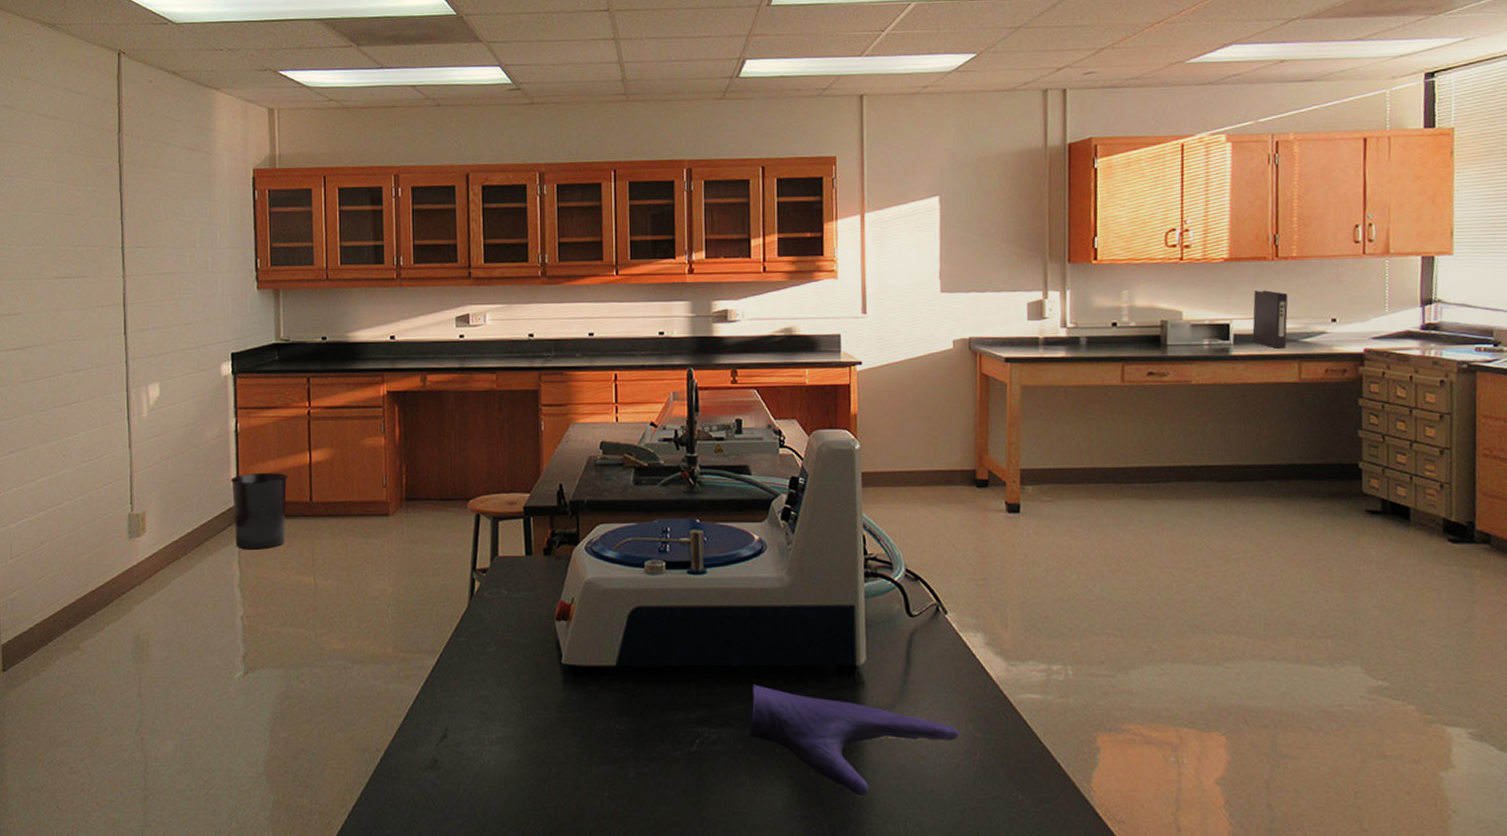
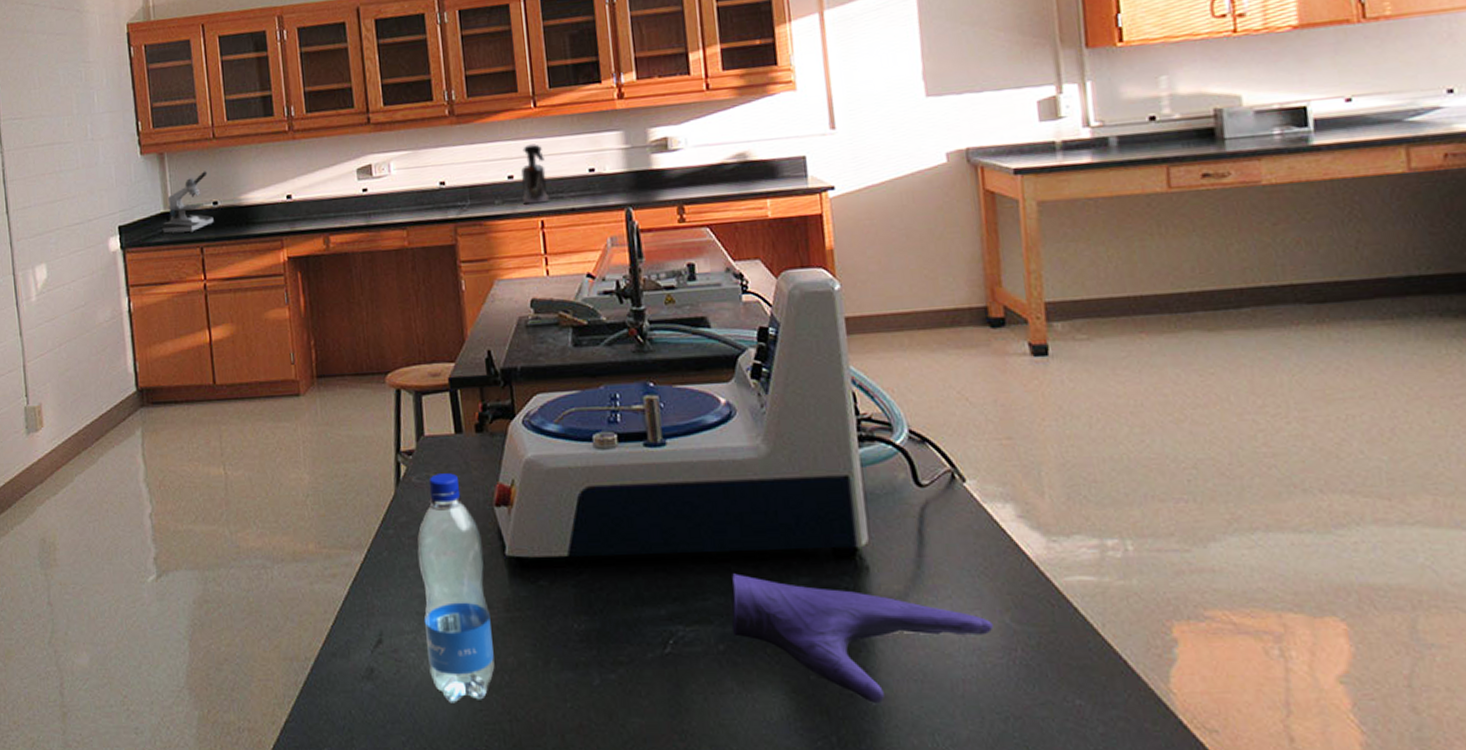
waste bin: present [230,473,288,550] -> none [127,354,190,441]
microscope: none [273,308,321,364] -> present [162,171,214,235]
bottle: none [484,590,545,792] -> present [417,473,495,703]
spray bottle: none [600,307,624,359] -> present [520,144,550,204]
binder: present [1252,290,1288,349] -> none [1336,60,1388,133]

